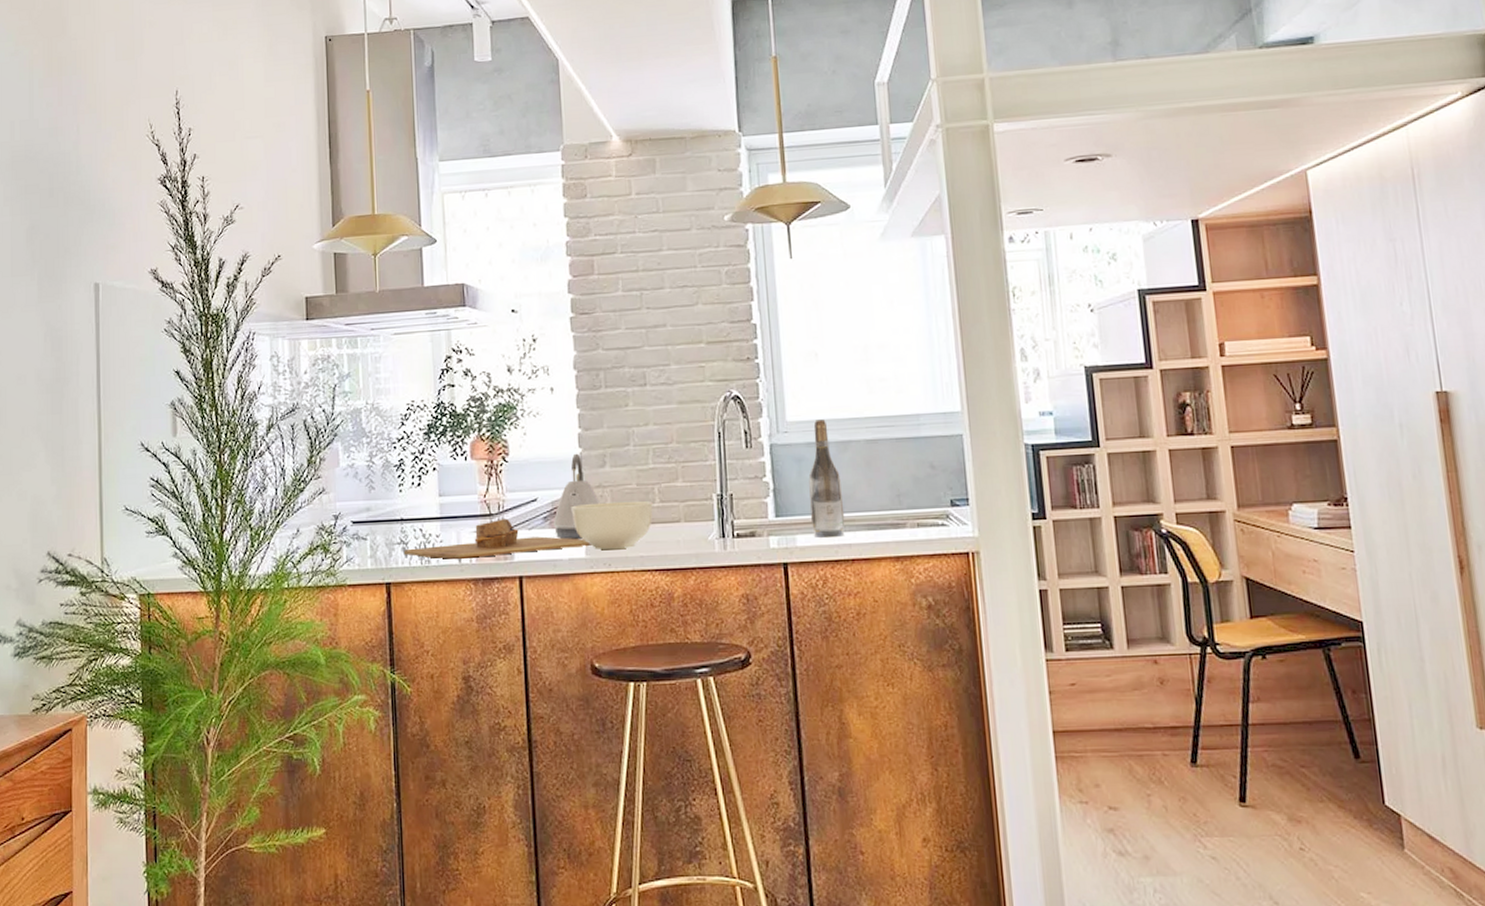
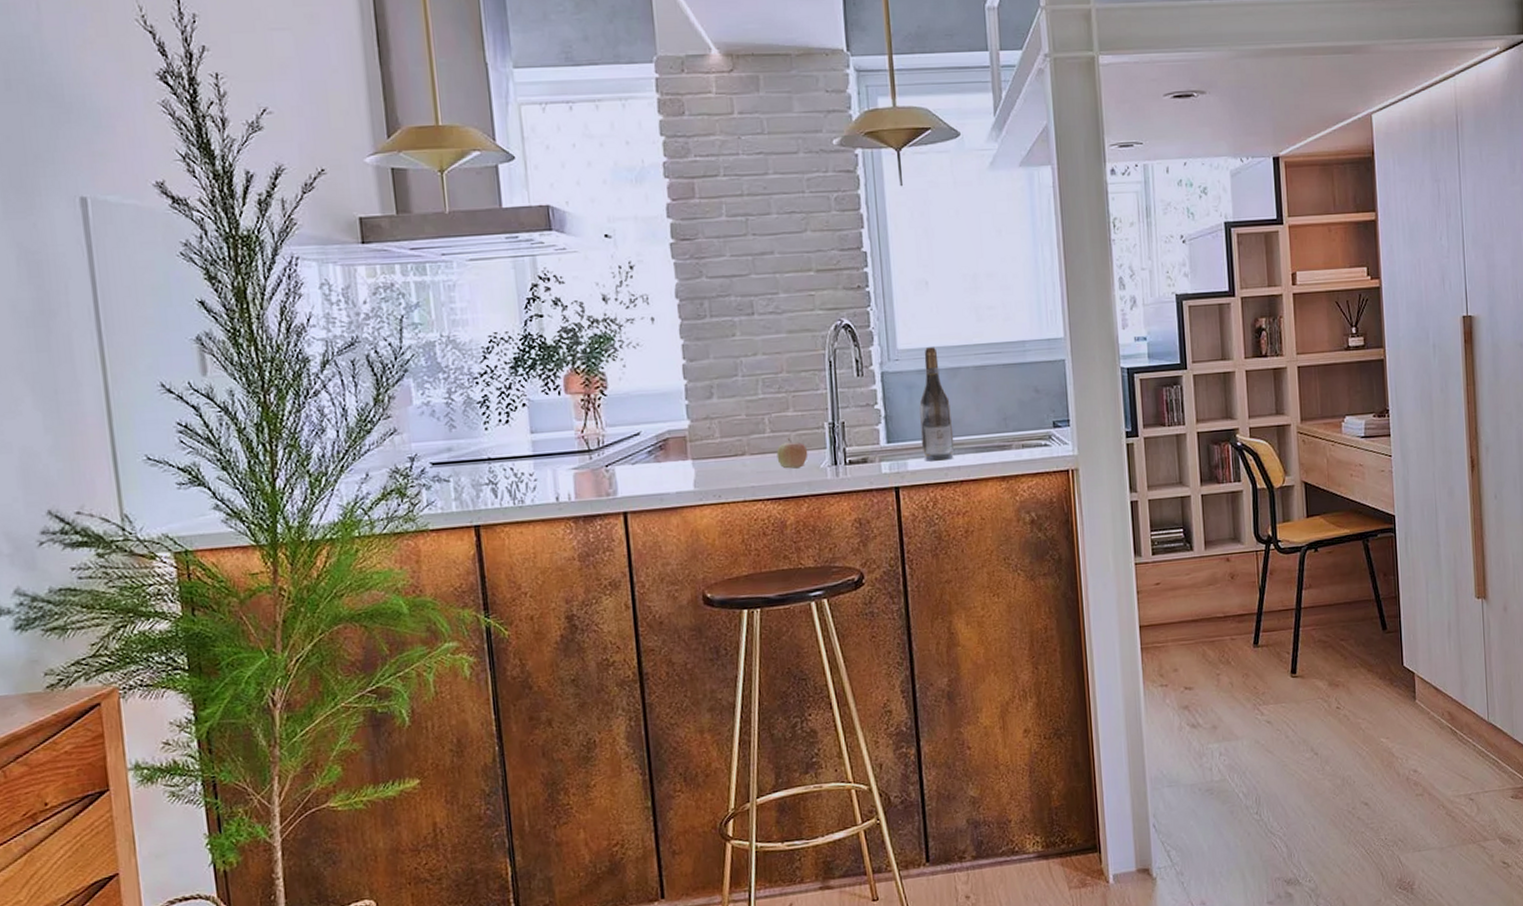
cutting board: present [403,518,591,560] -> none [493,454,700,499]
kettle: present [553,453,600,540] -> none [658,385,708,473]
bowl: present [571,500,653,549] -> none [677,431,764,482]
fruit: none [665,508,697,541] -> present [776,438,808,470]

